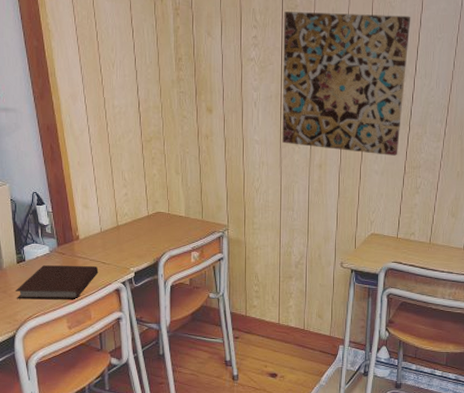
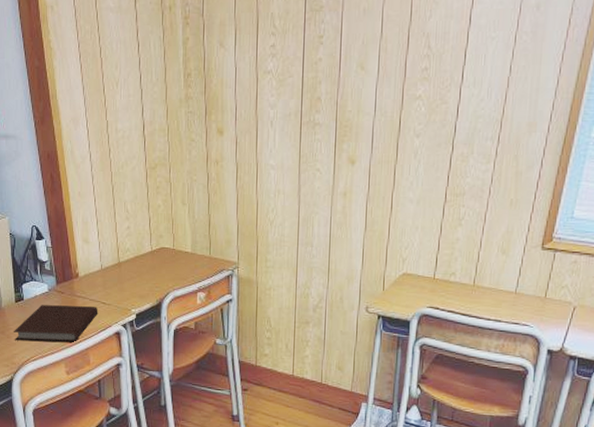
wall art: present [282,12,411,156] -> none [301,12,459,181]

